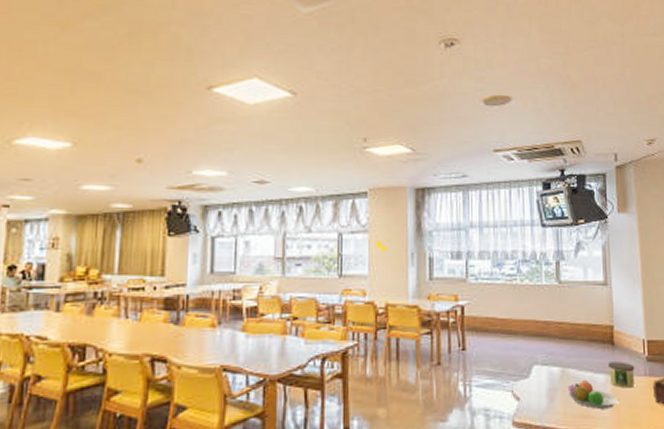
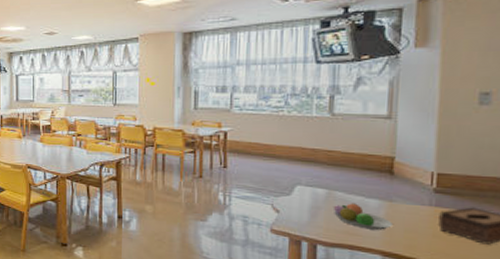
candle: present [607,361,635,388] -> none [382,189,417,215]

